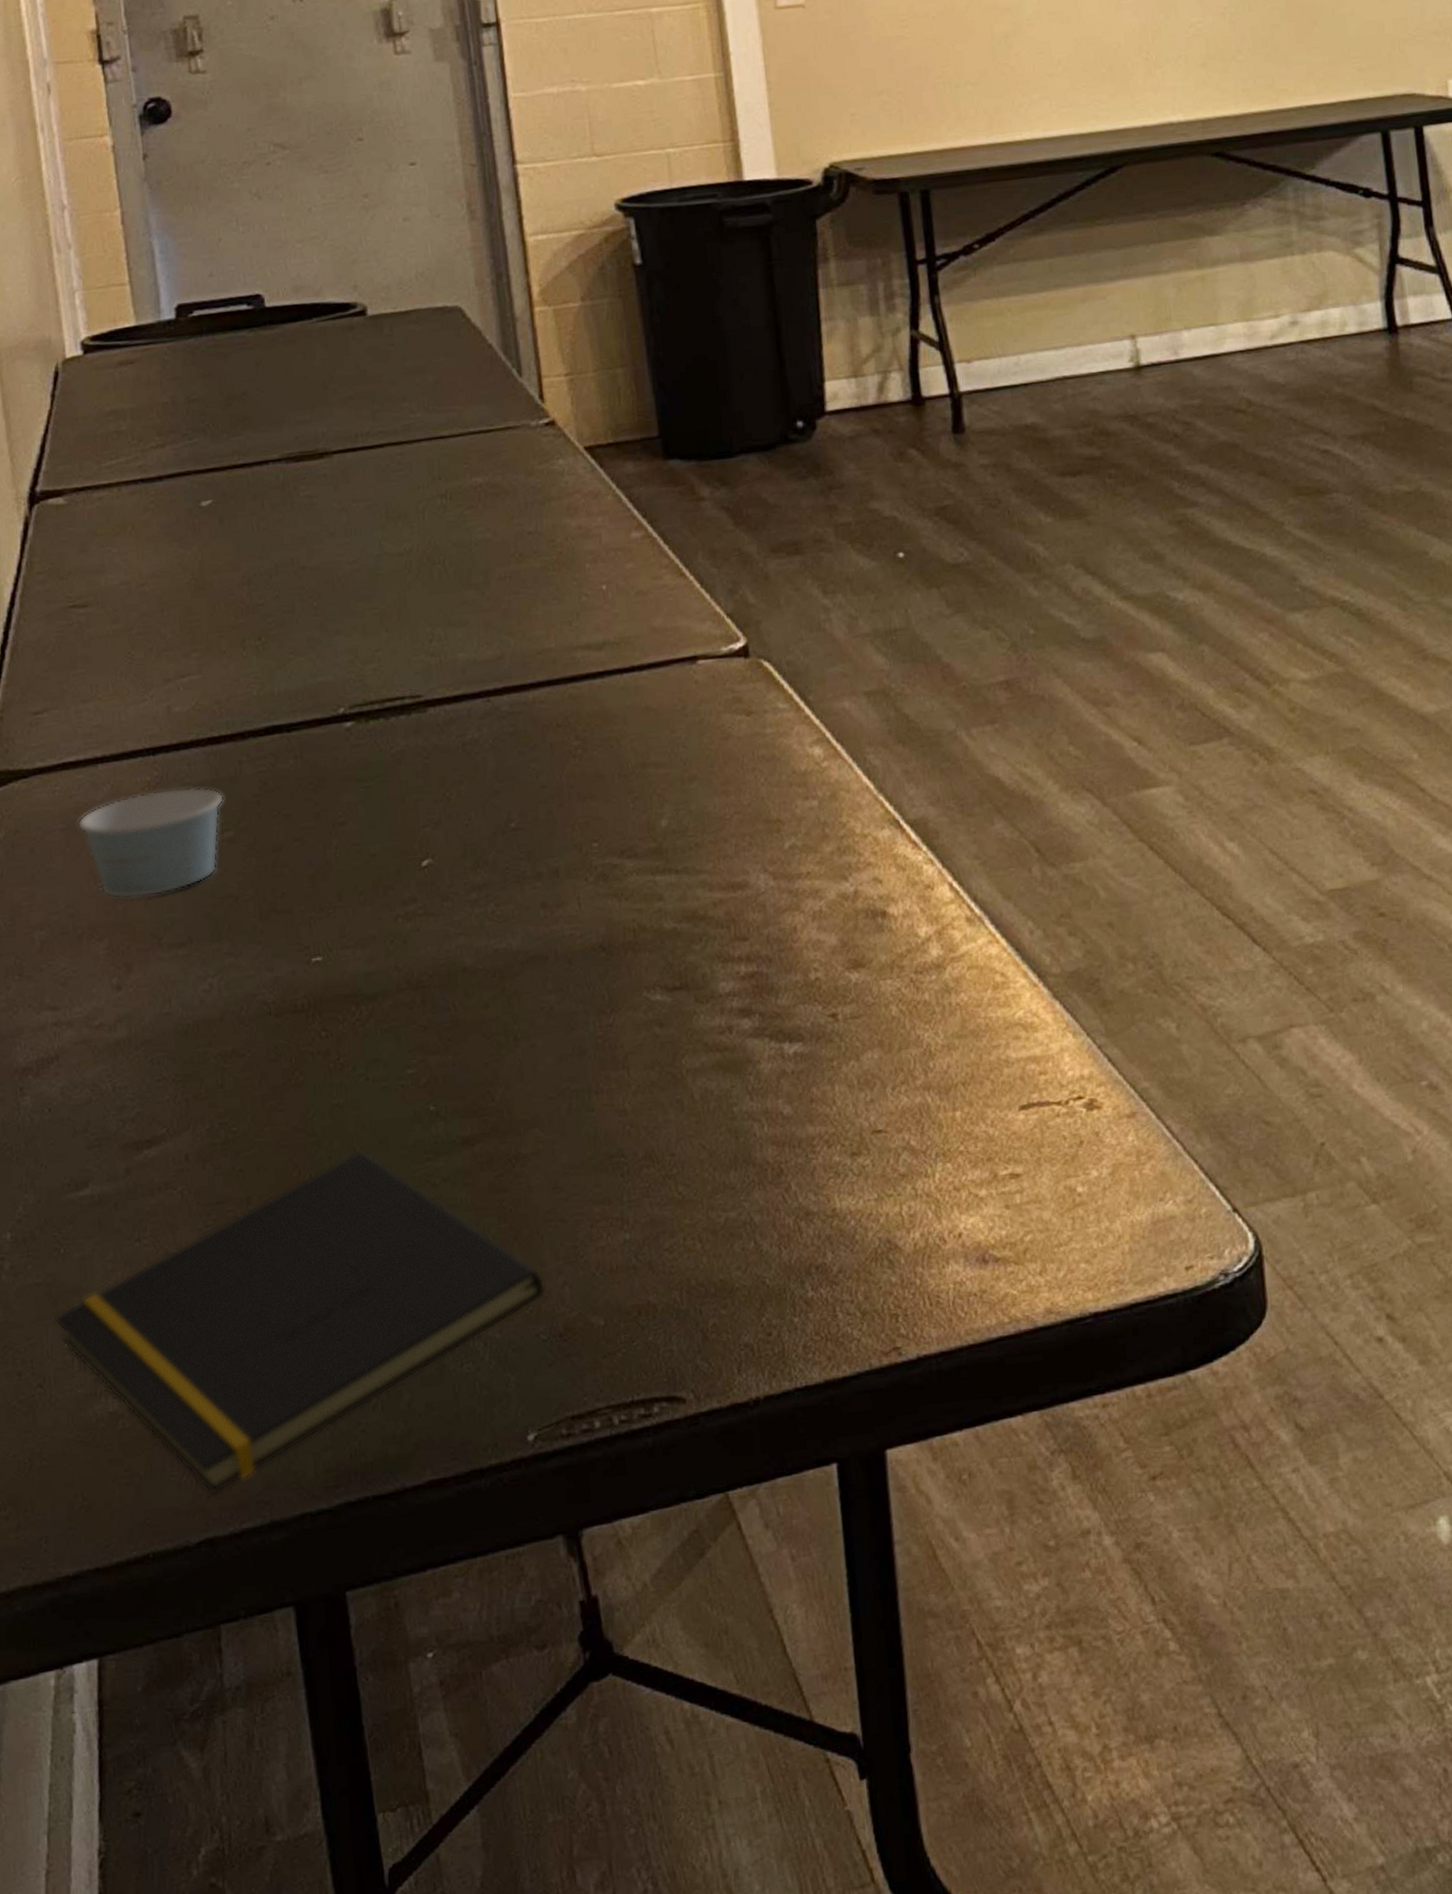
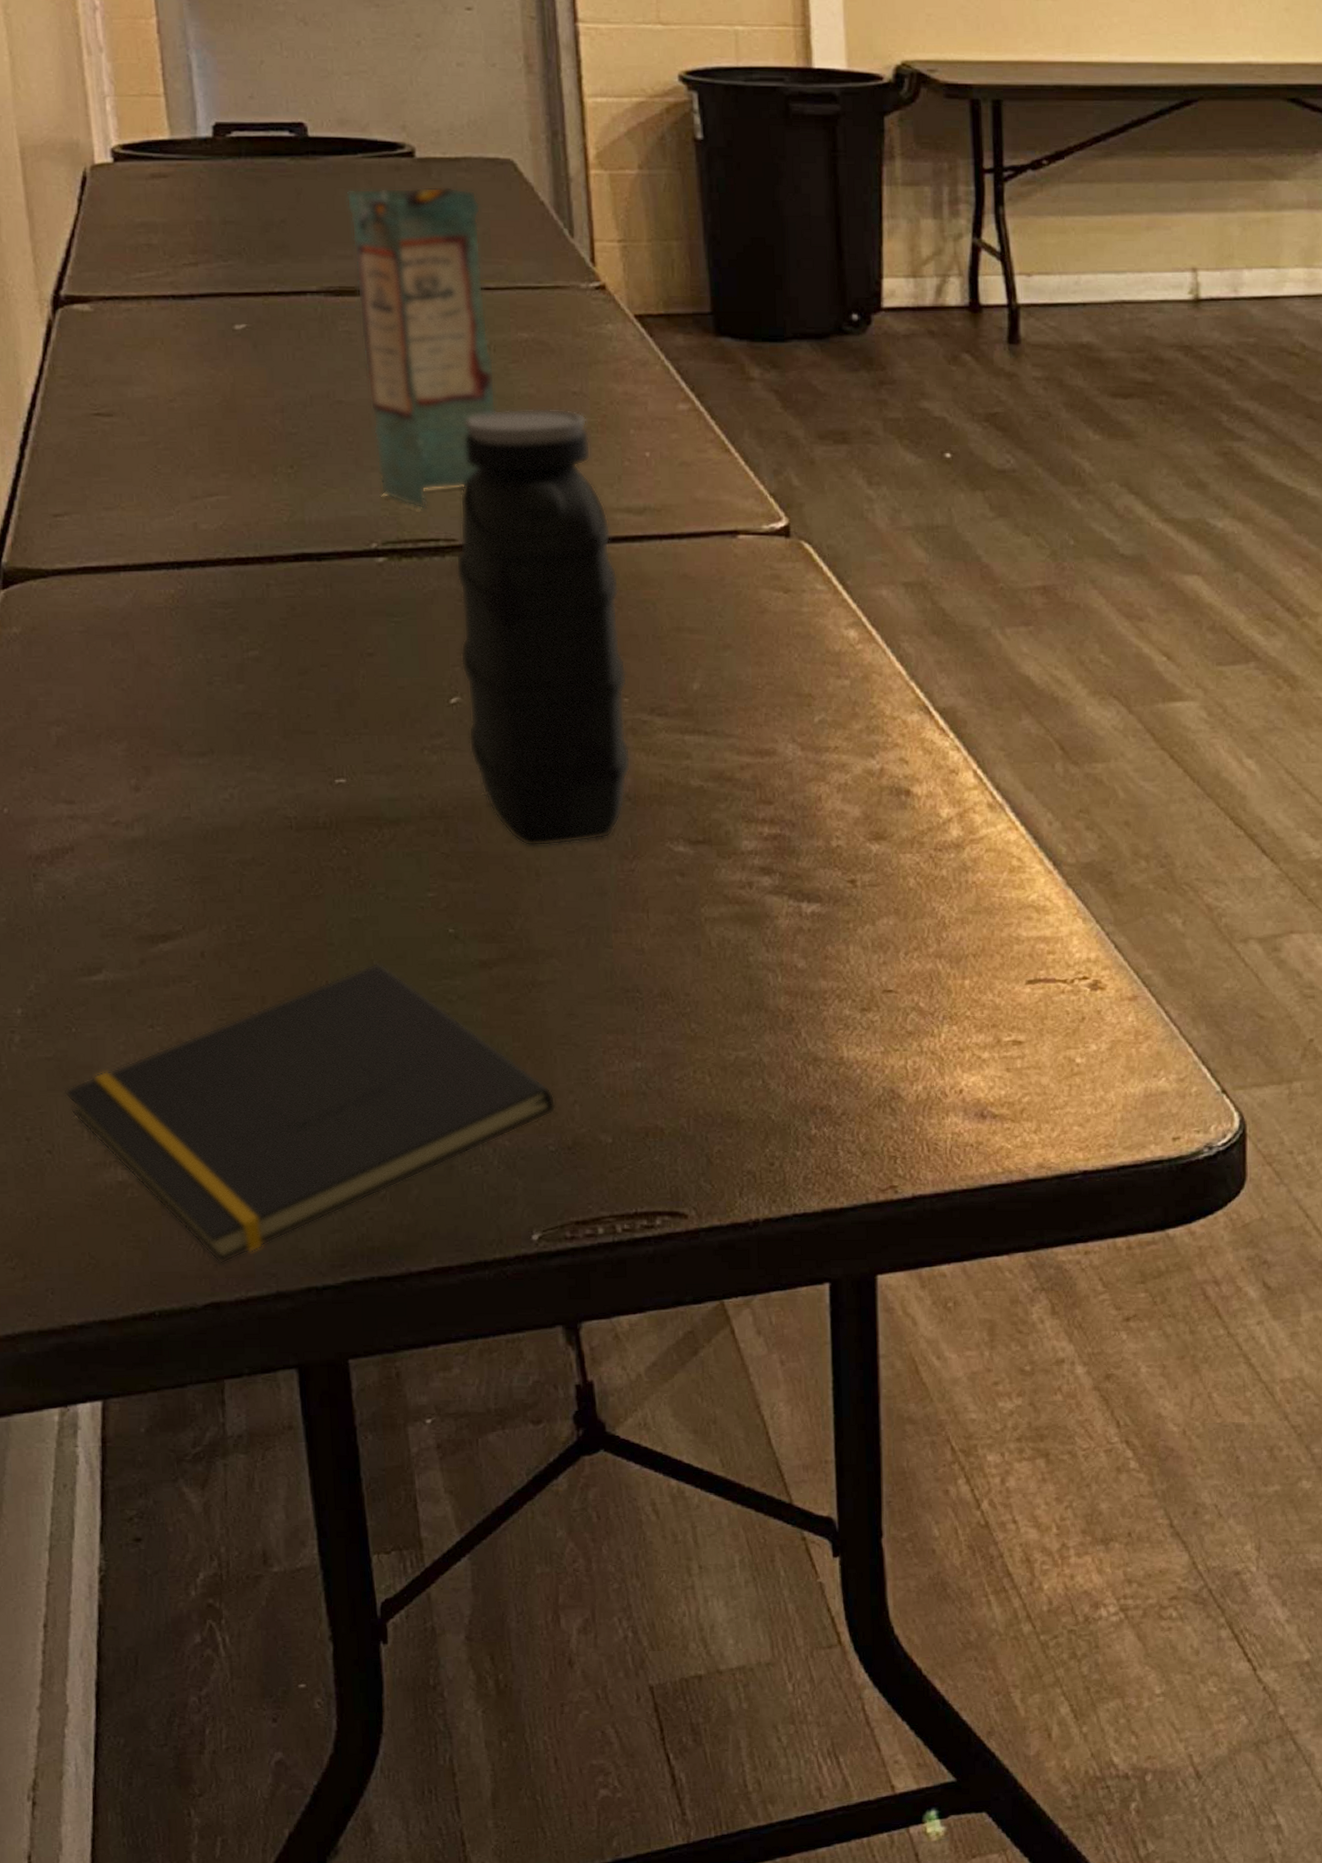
paper cup: present [77,787,225,899] -> none [97,604,251,704]
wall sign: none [303,340,456,669] -> present [346,187,497,510]
water jug: none [421,549,604,1010] -> present [455,407,631,846]

